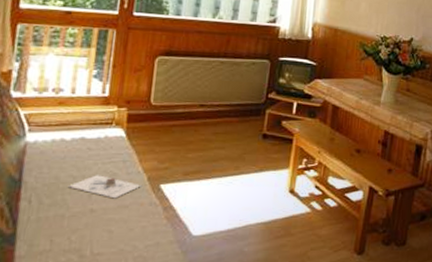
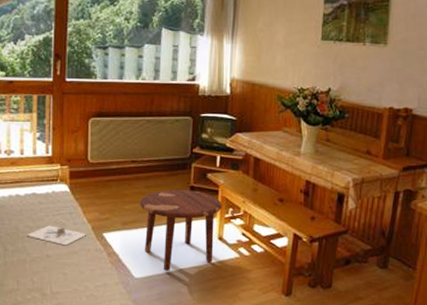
side table: none [205,137,297,228] -> present [140,190,223,271]

